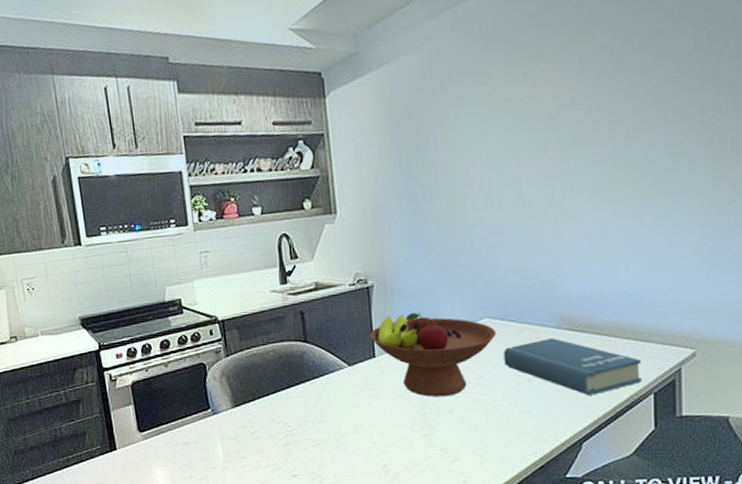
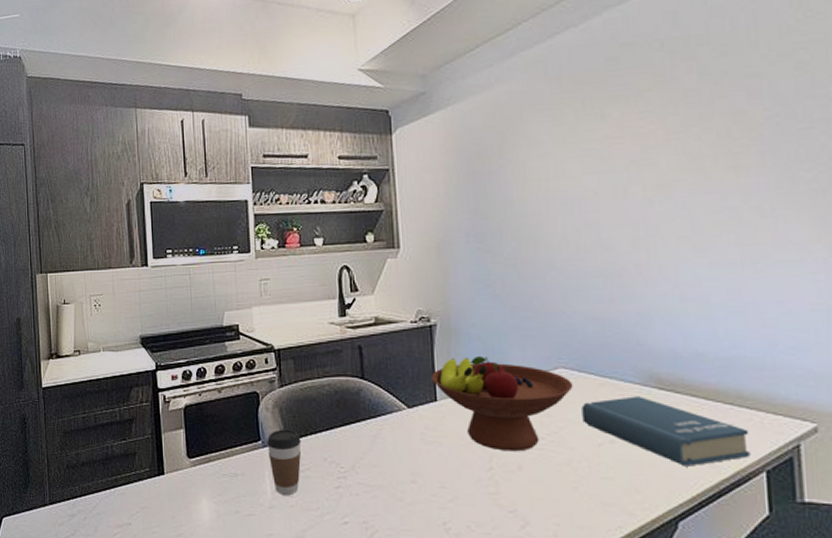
coffee cup: none [216,395,251,457] -> present [267,429,301,495]

